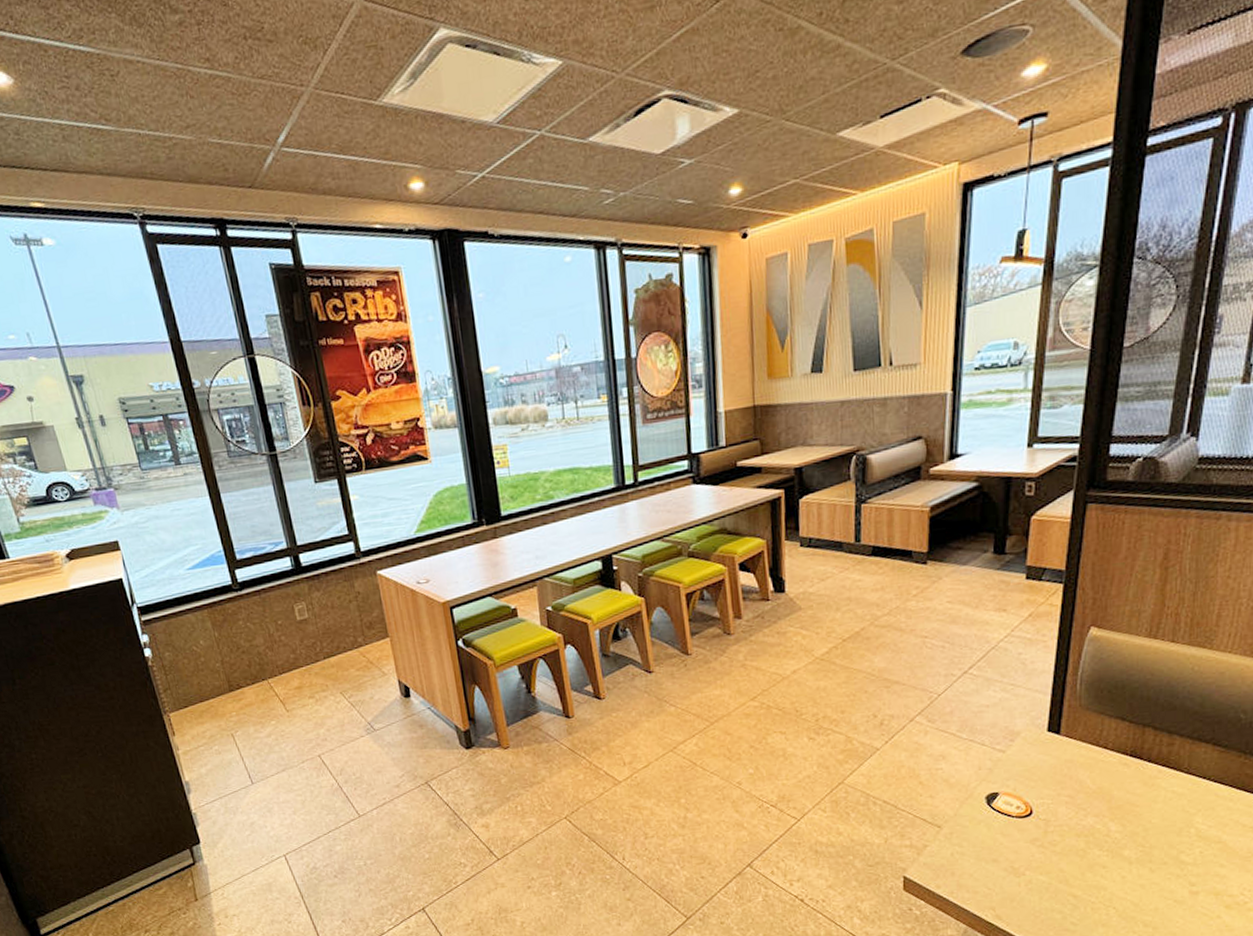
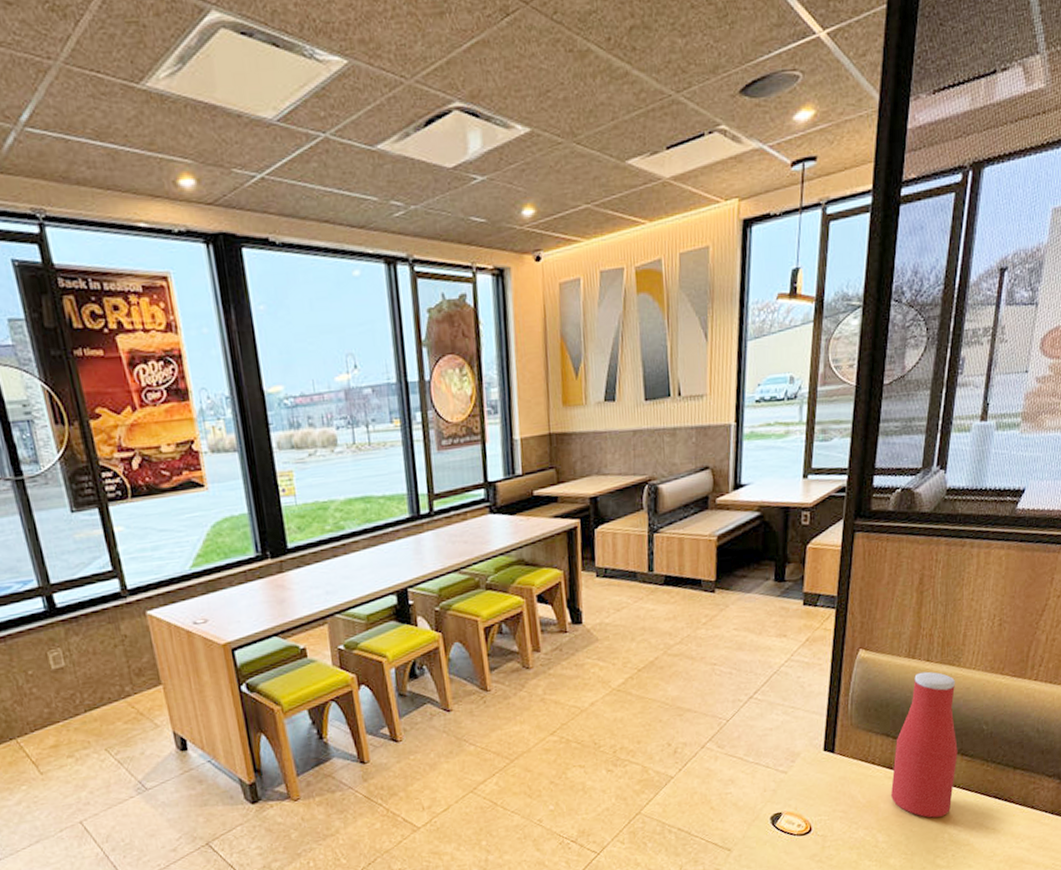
bottle: none [1127,653,1208,810] -> present [891,671,958,818]

